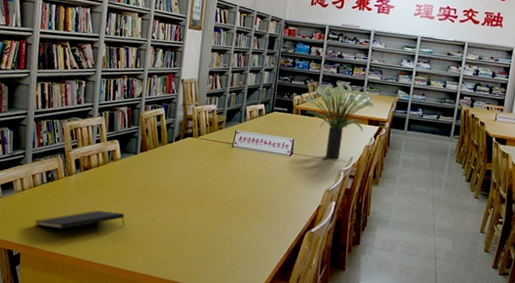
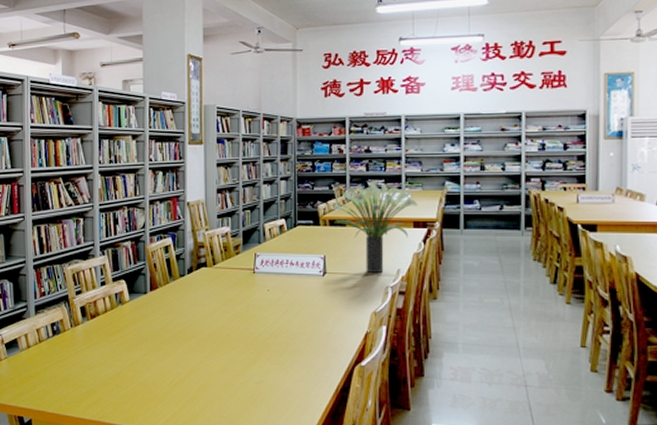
notepad: present [34,210,125,229] -> none [43,363,141,388]

